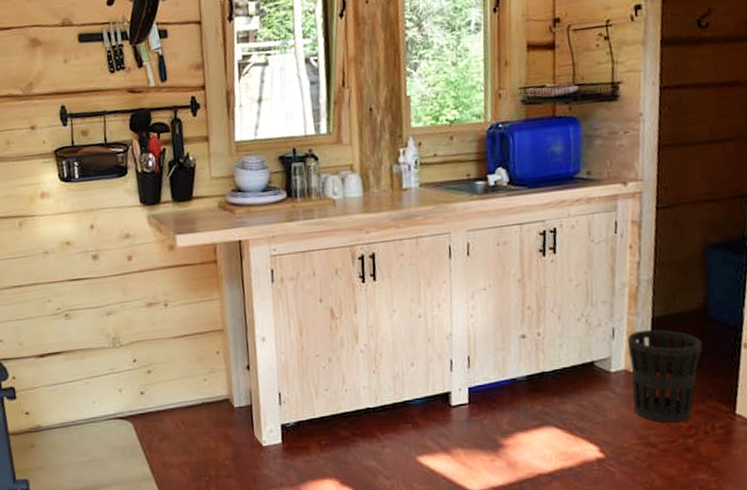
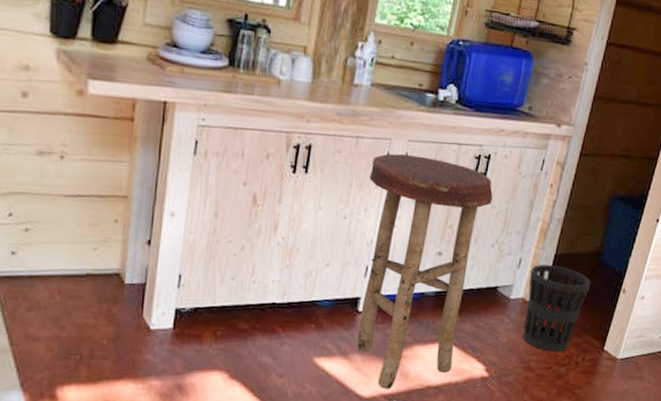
stool: none [435,243,568,481] -> present [357,153,493,389]

